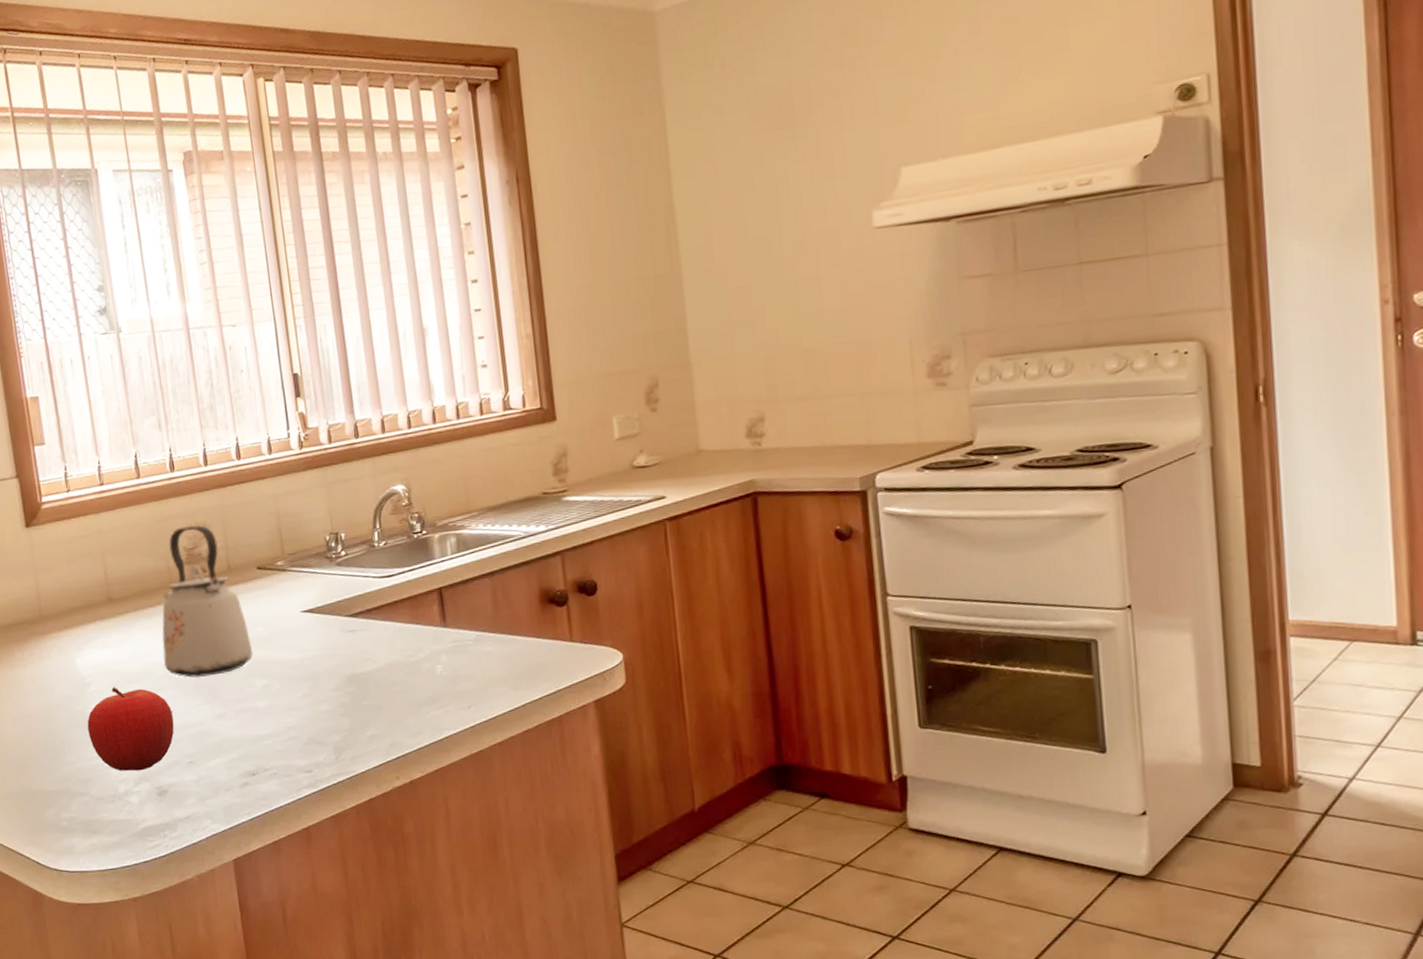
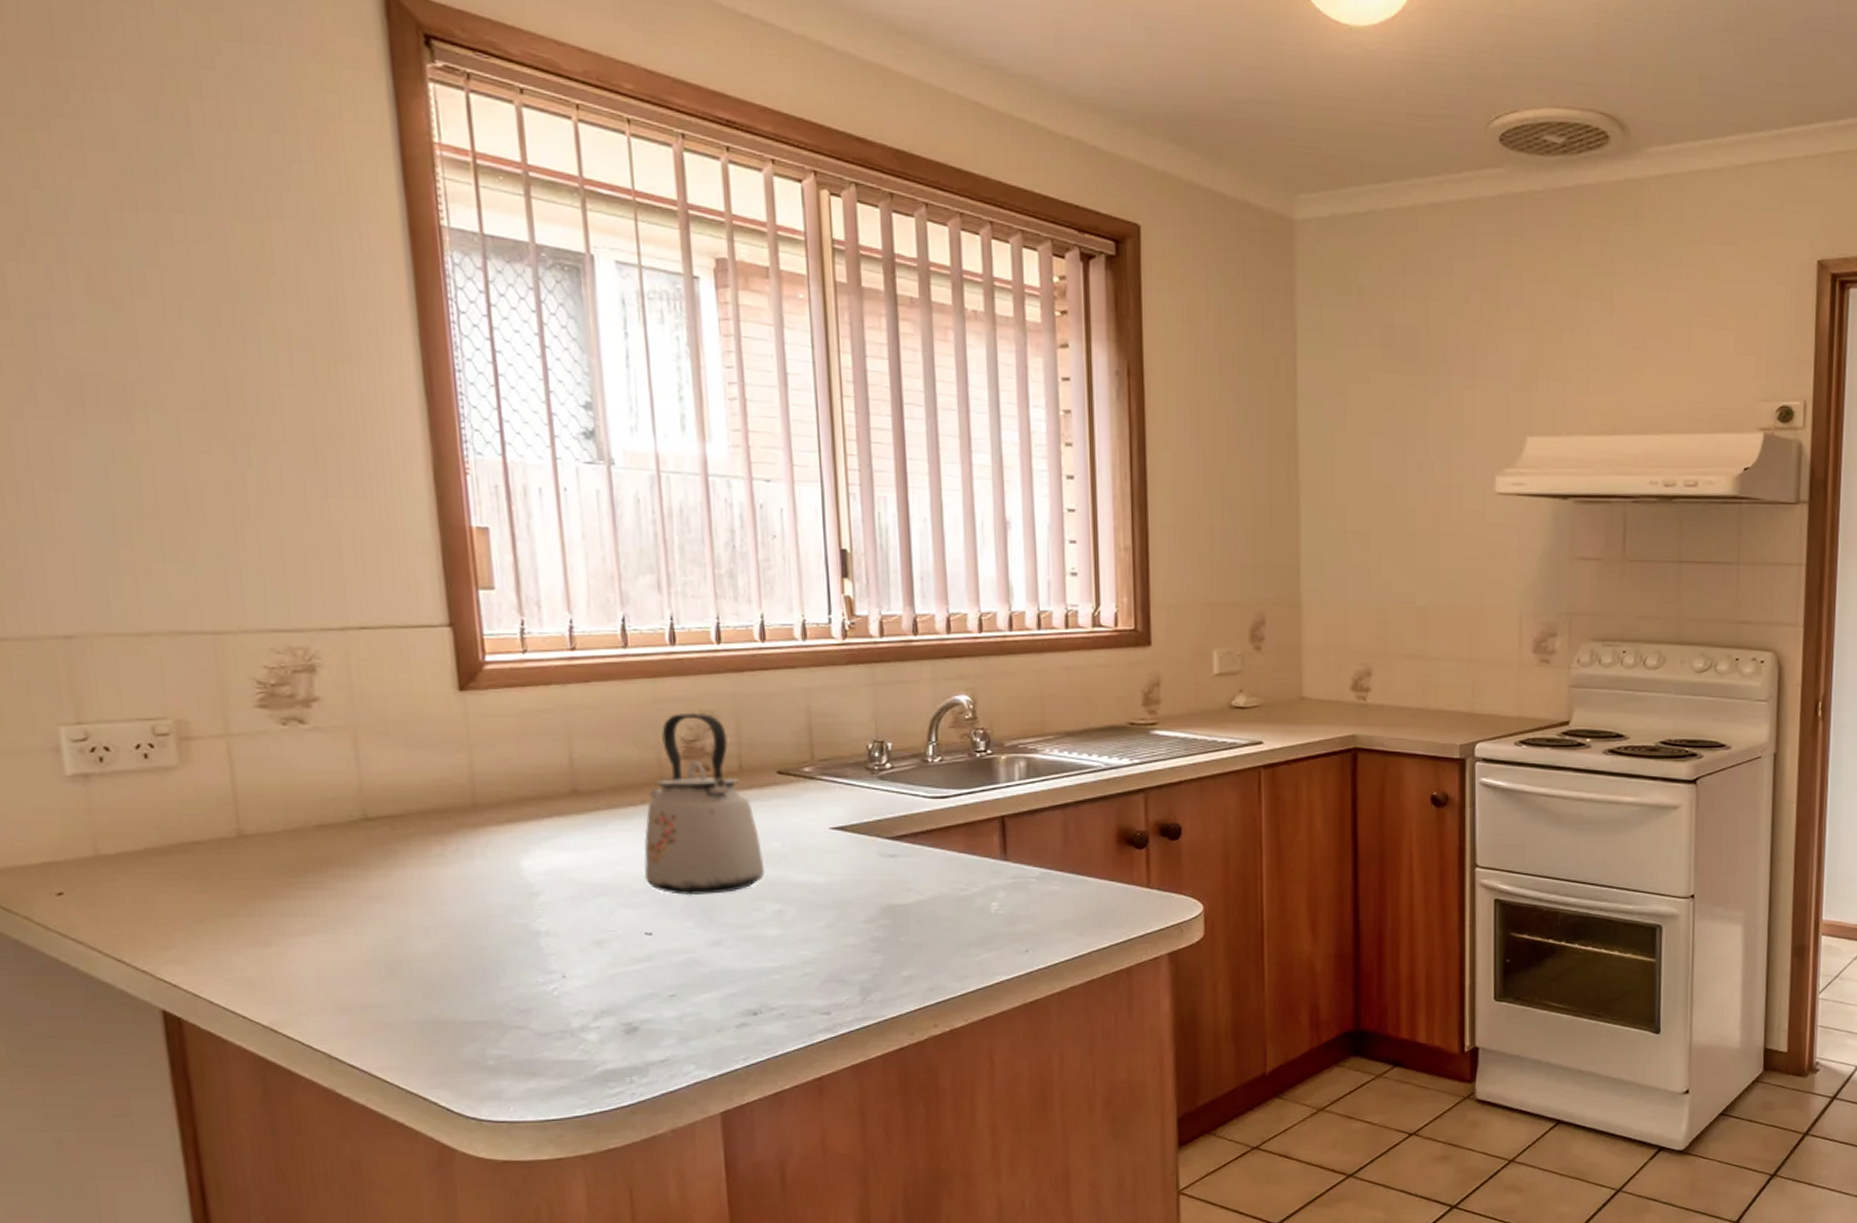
fruit: present [87,687,175,771] -> none [532,899,653,1003]

